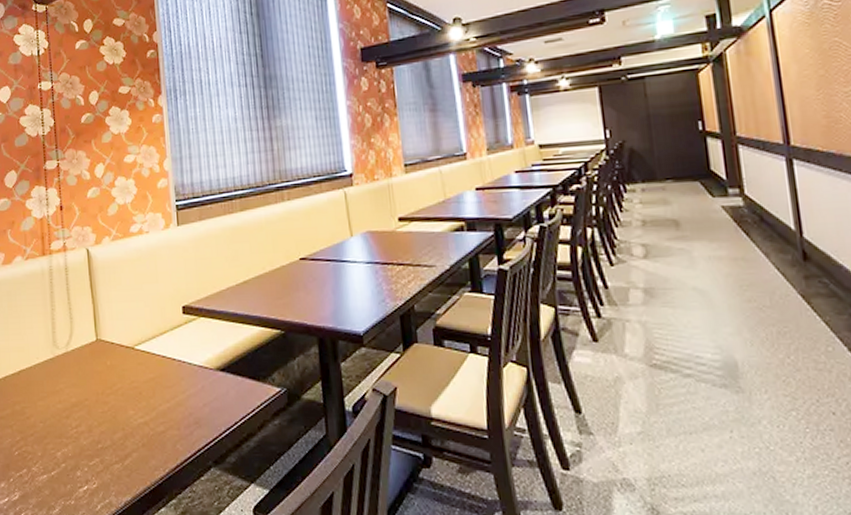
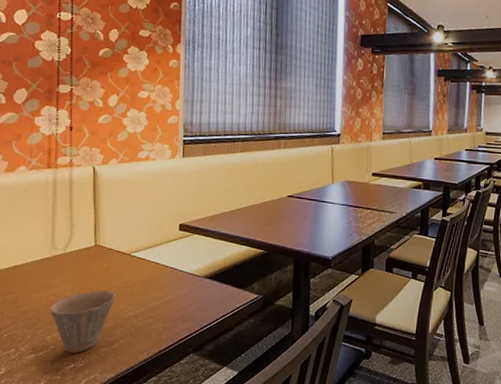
cup: none [58,394,123,472] -> present [51,290,115,353]

